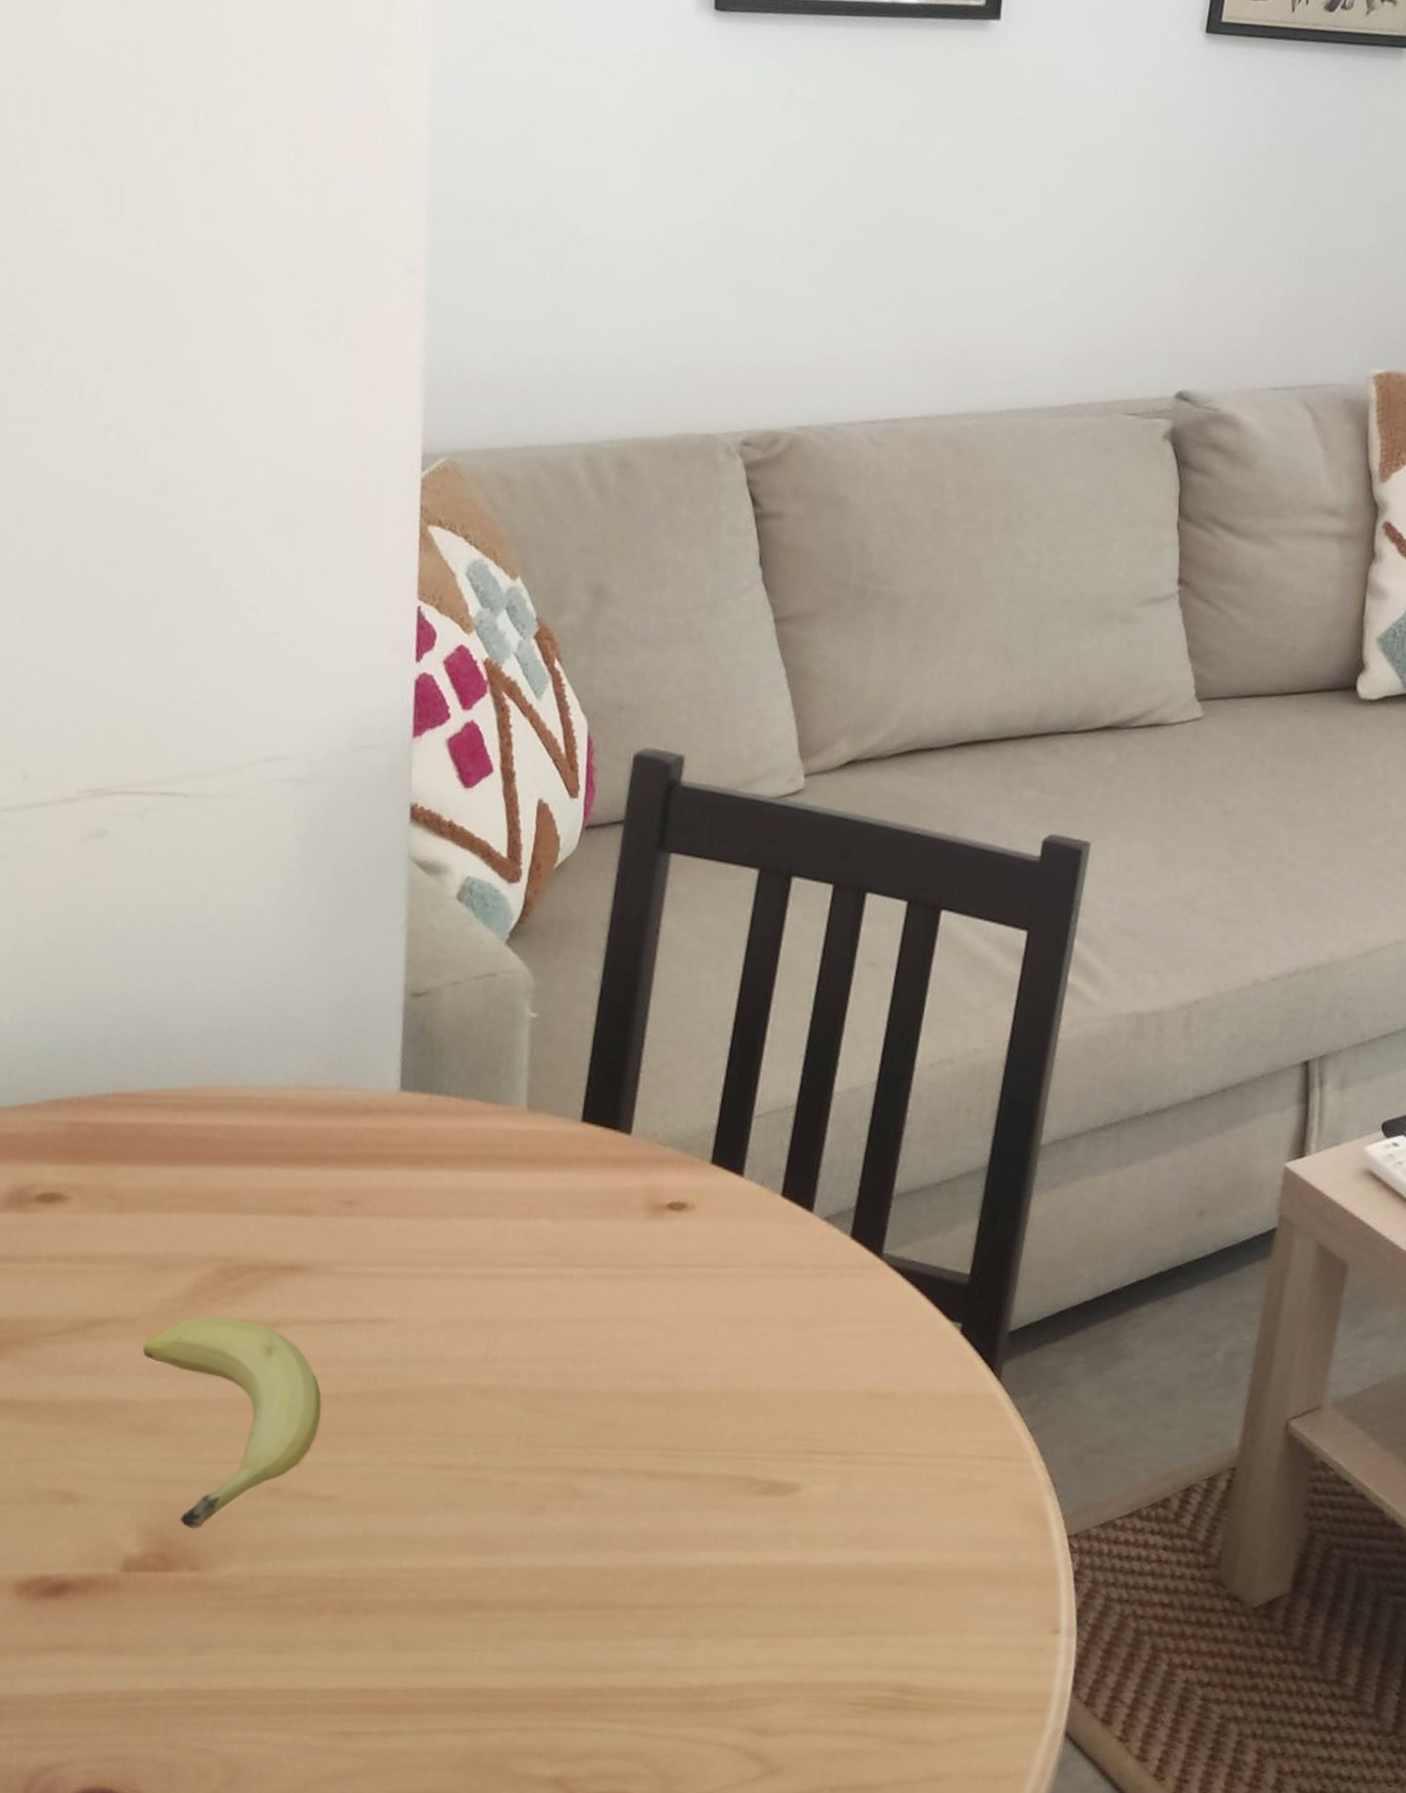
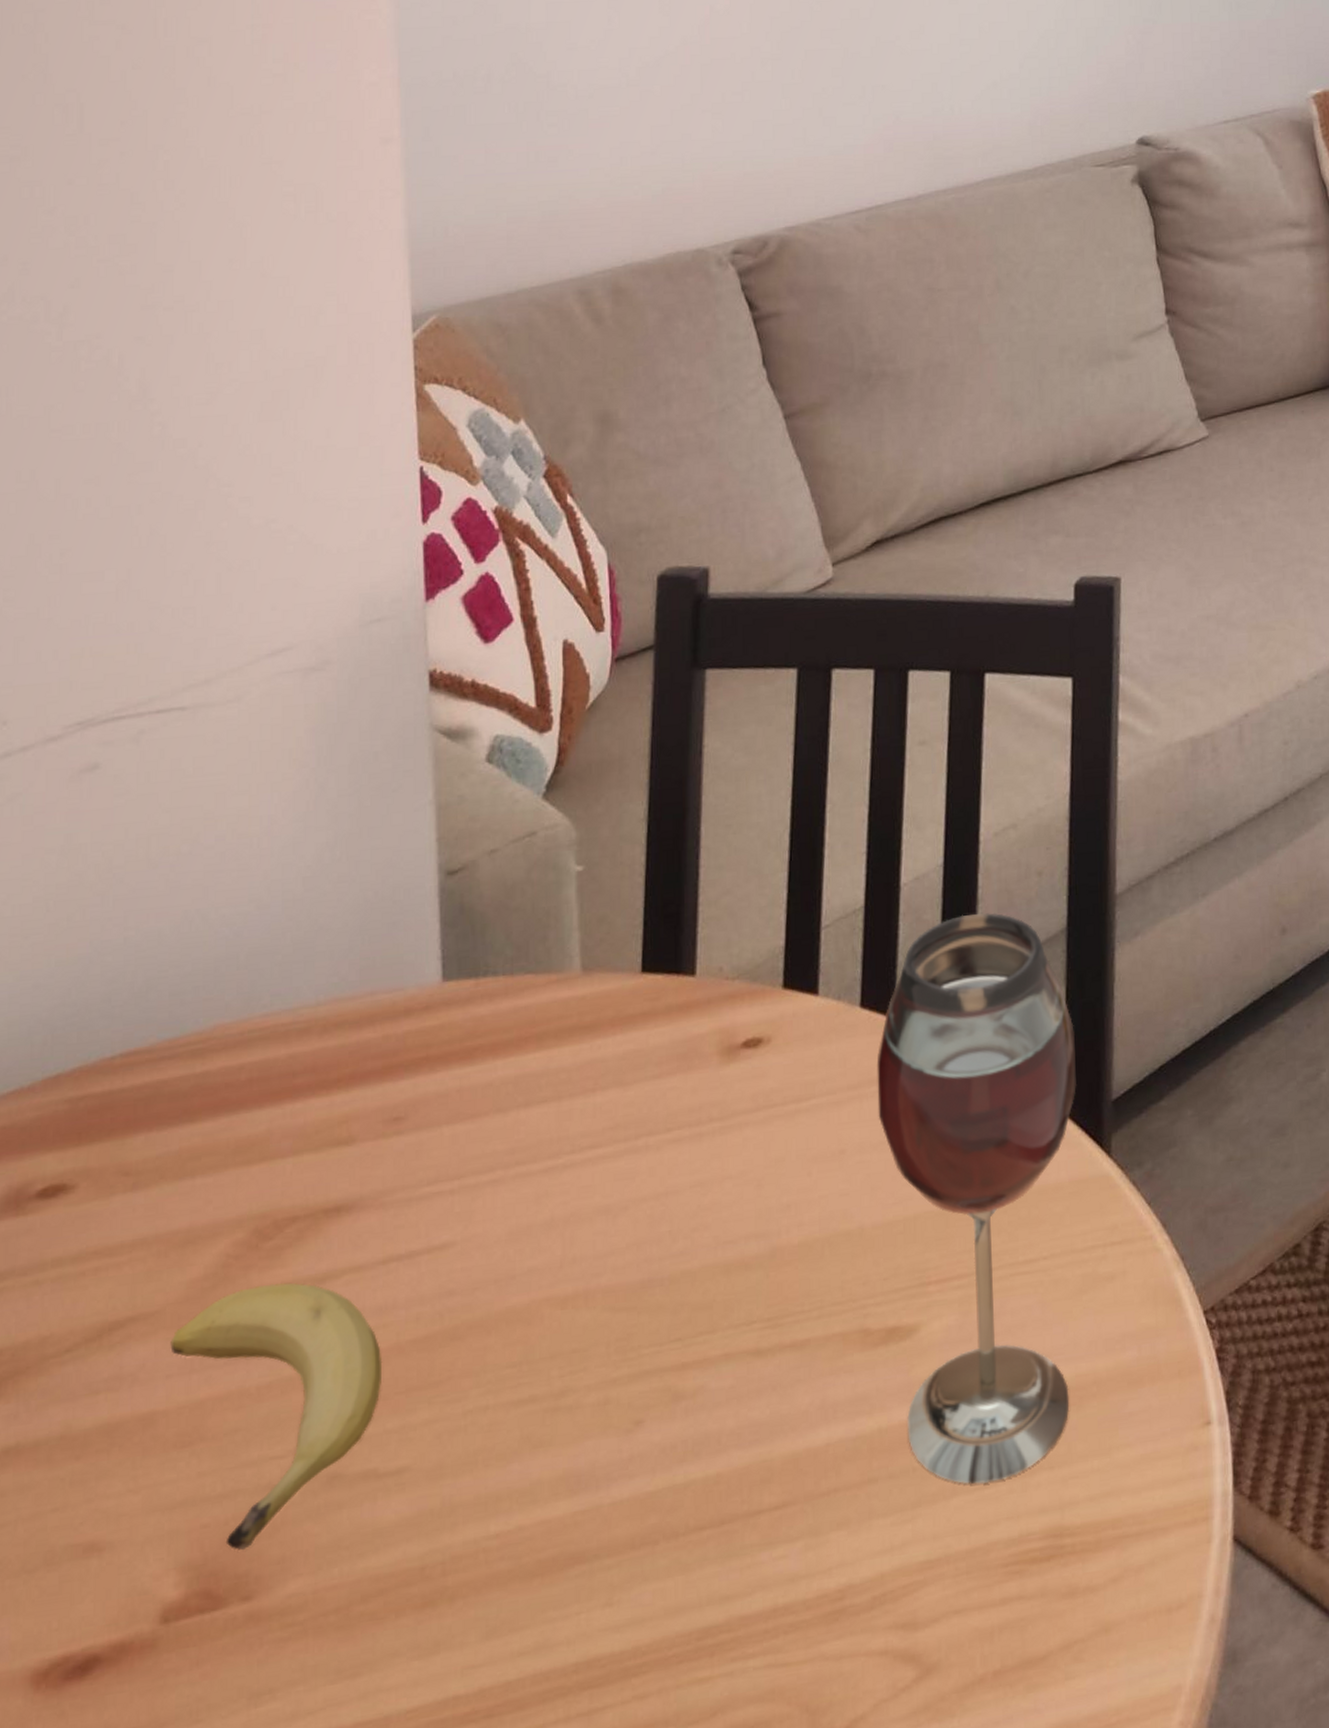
wineglass: none [778,1132,982,1633] -> present [876,912,1078,1485]

